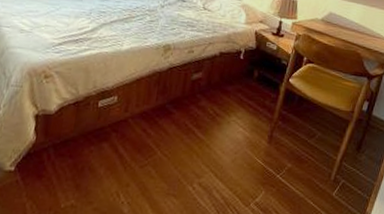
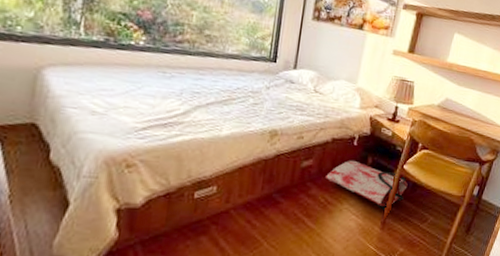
bag: none [214,73,294,124] -> present [326,160,408,210]

